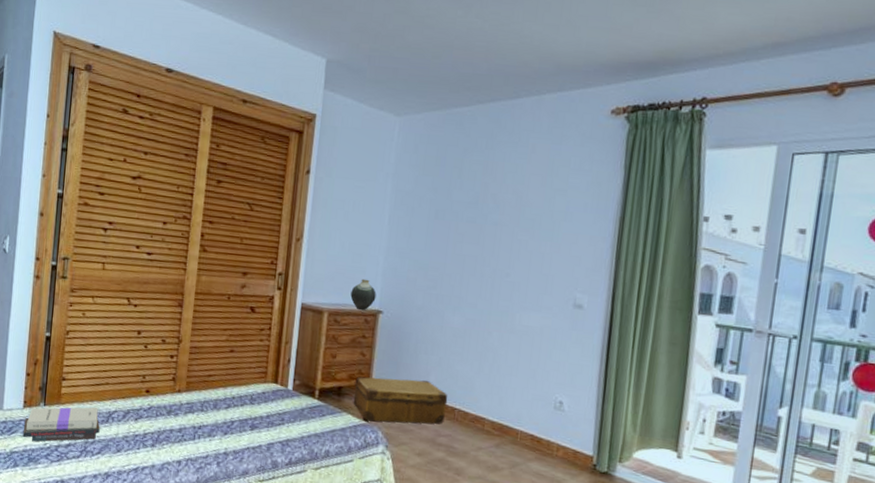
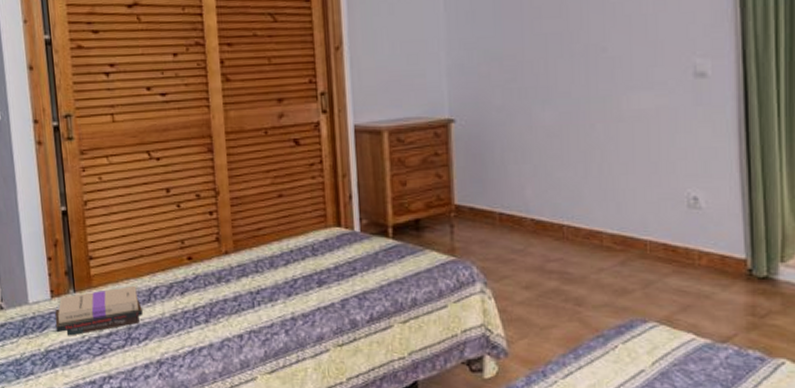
vase: present [350,278,377,311] -> none [412,83,444,123]
suitcase: present [353,376,448,424] -> none [434,197,552,256]

